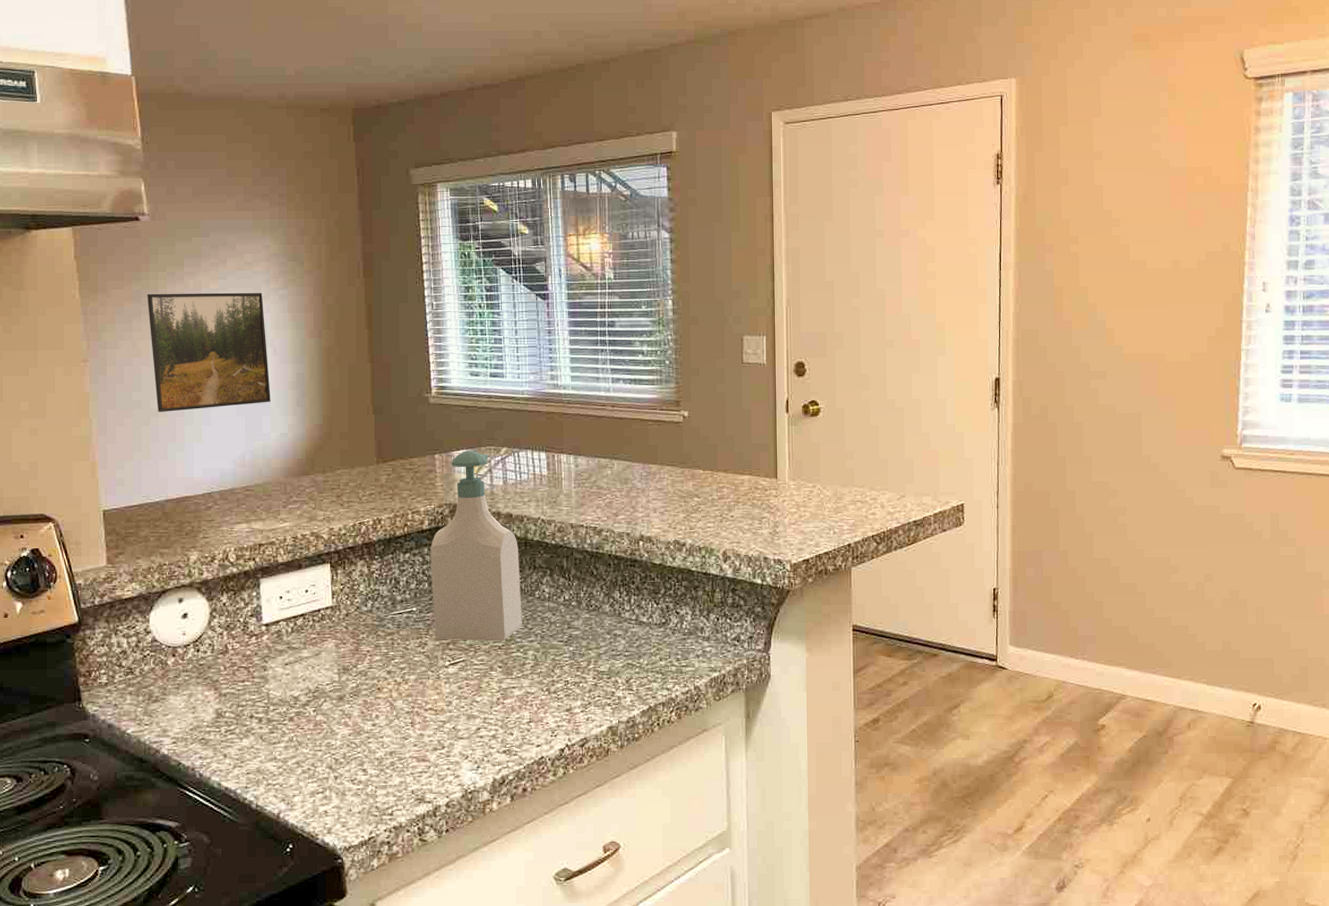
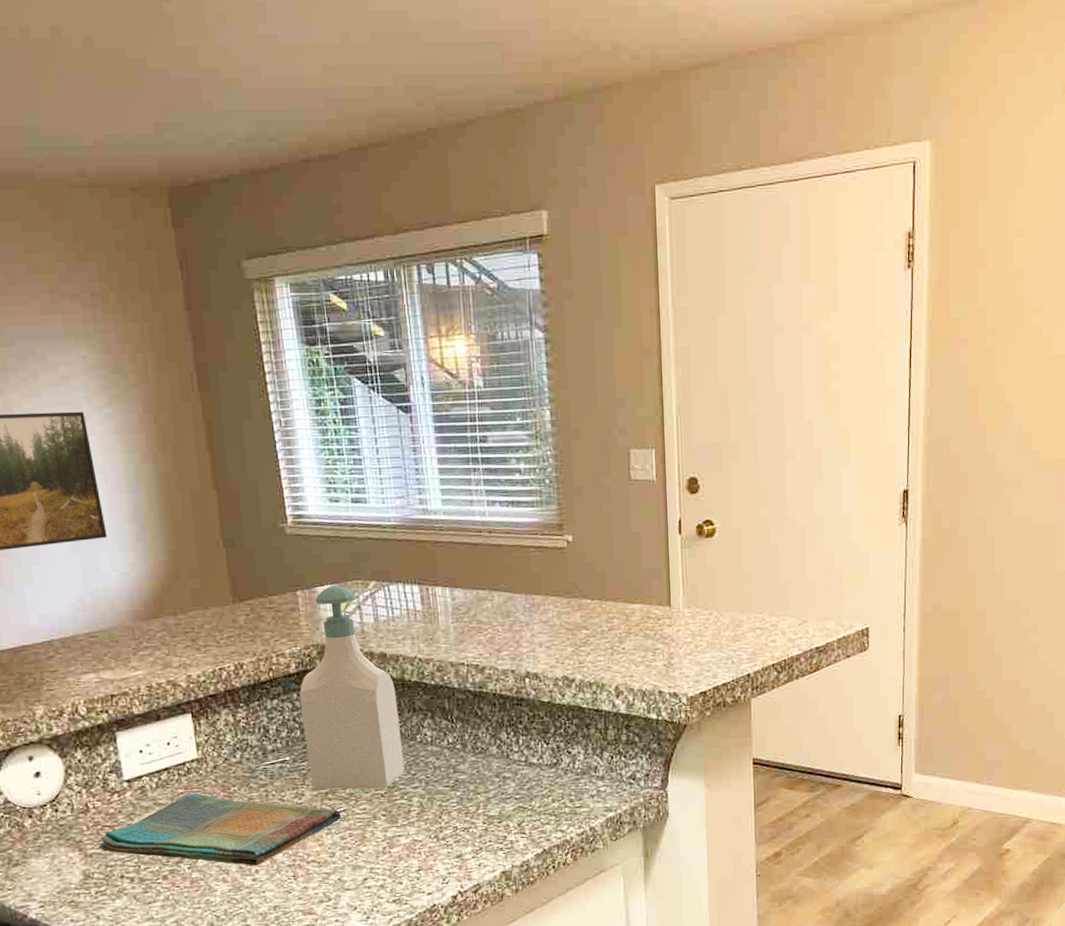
dish towel: none [232,639,460,711] -> present [98,793,342,866]

